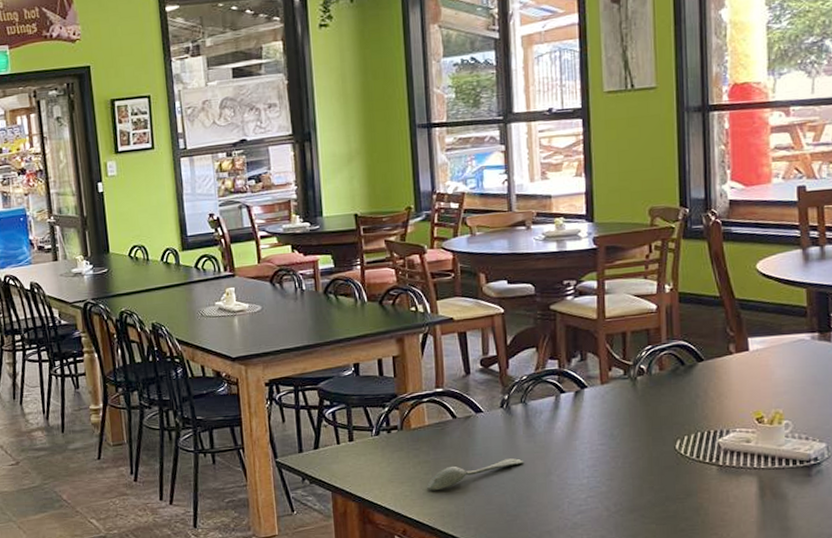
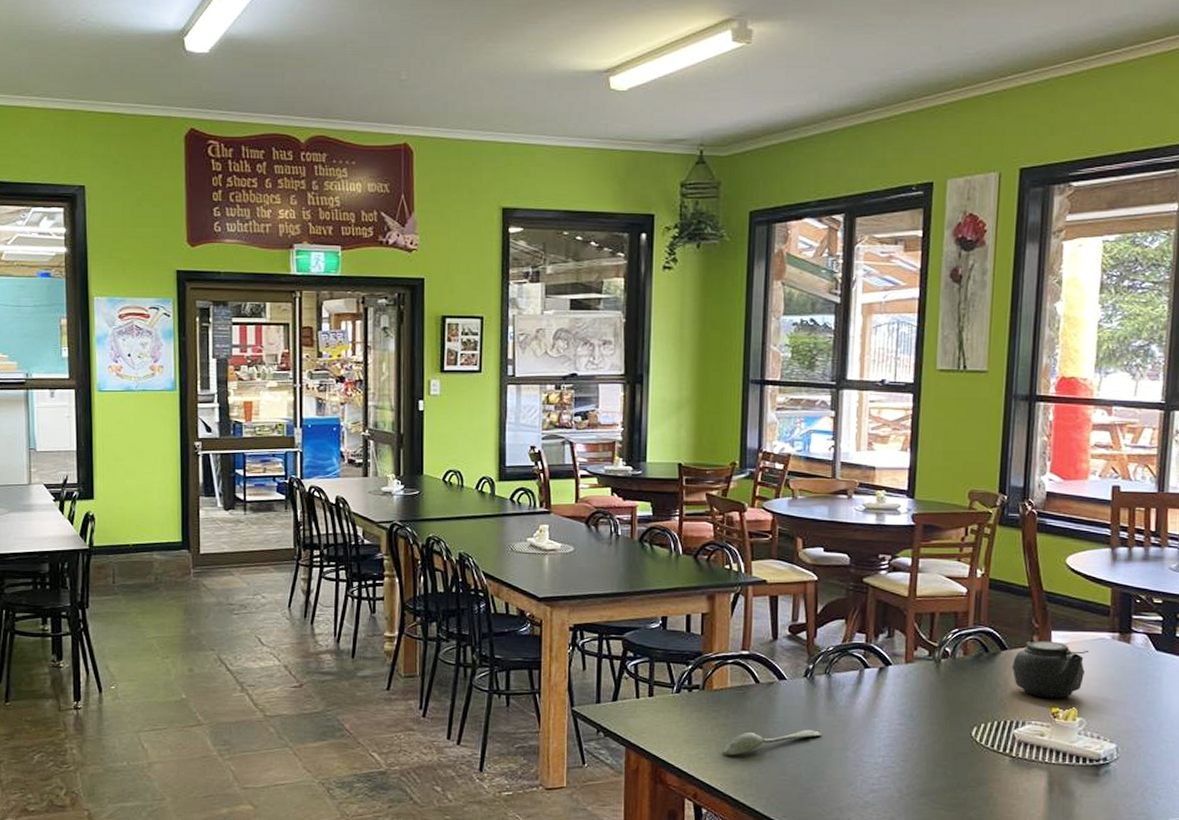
teapot: none [710,347,789,405] -> present [1011,639,1090,698]

